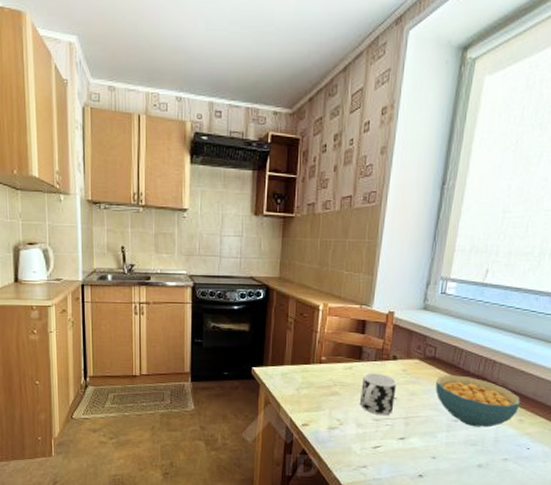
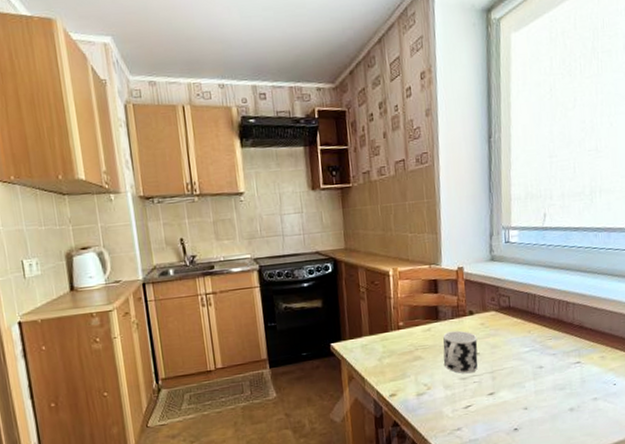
cereal bowl: present [435,375,520,427] -> none [515,321,599,371]

